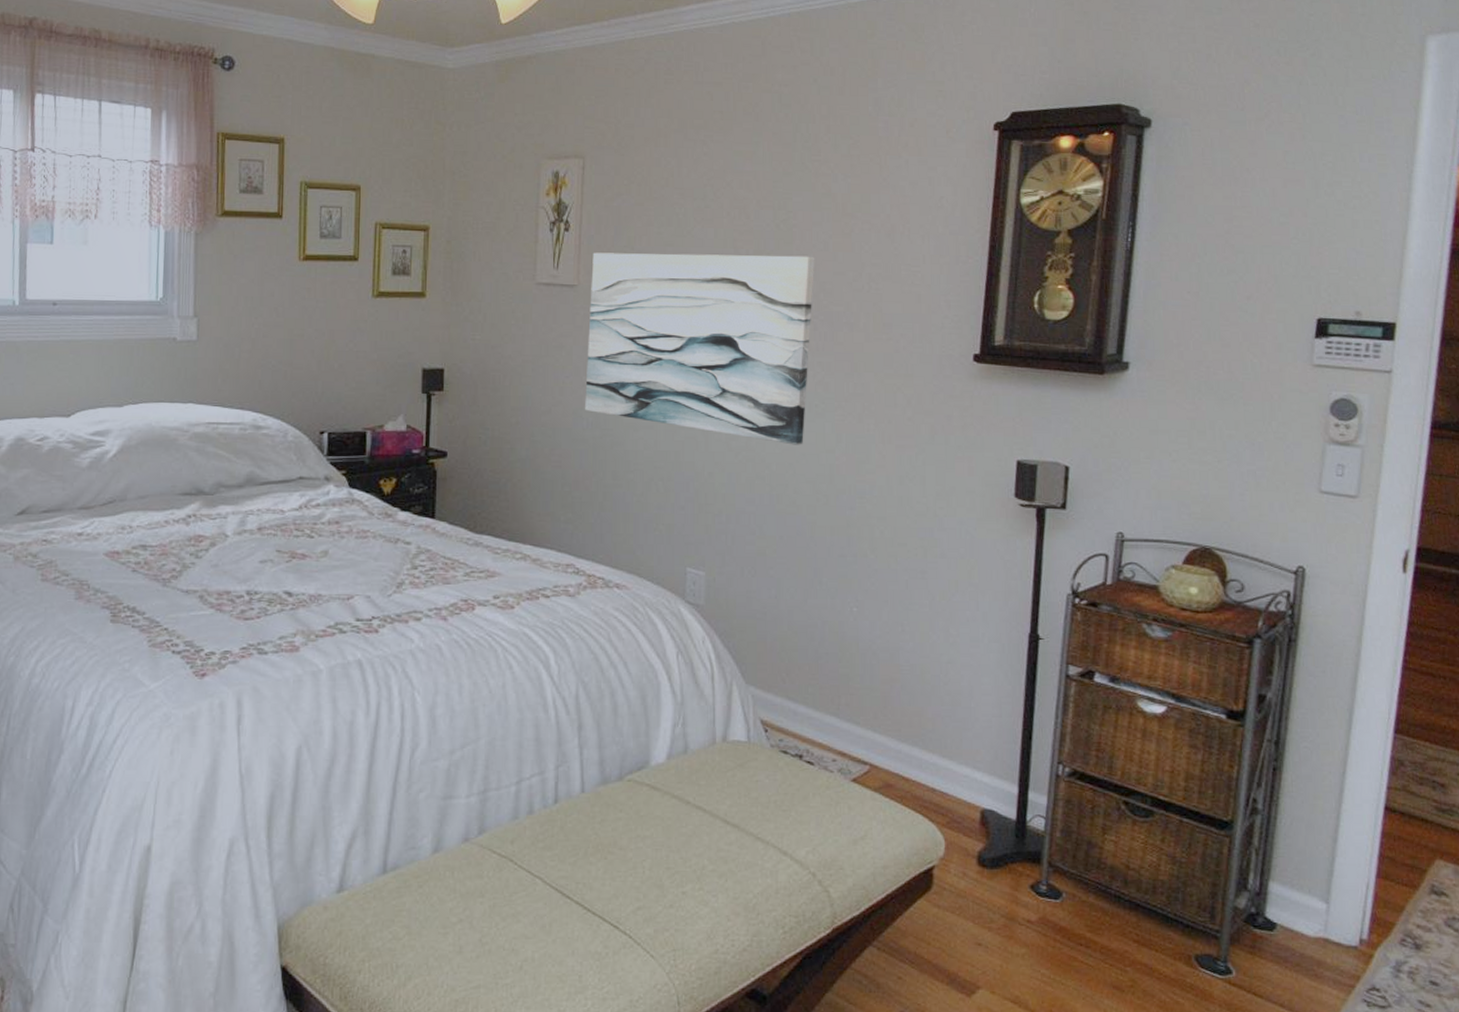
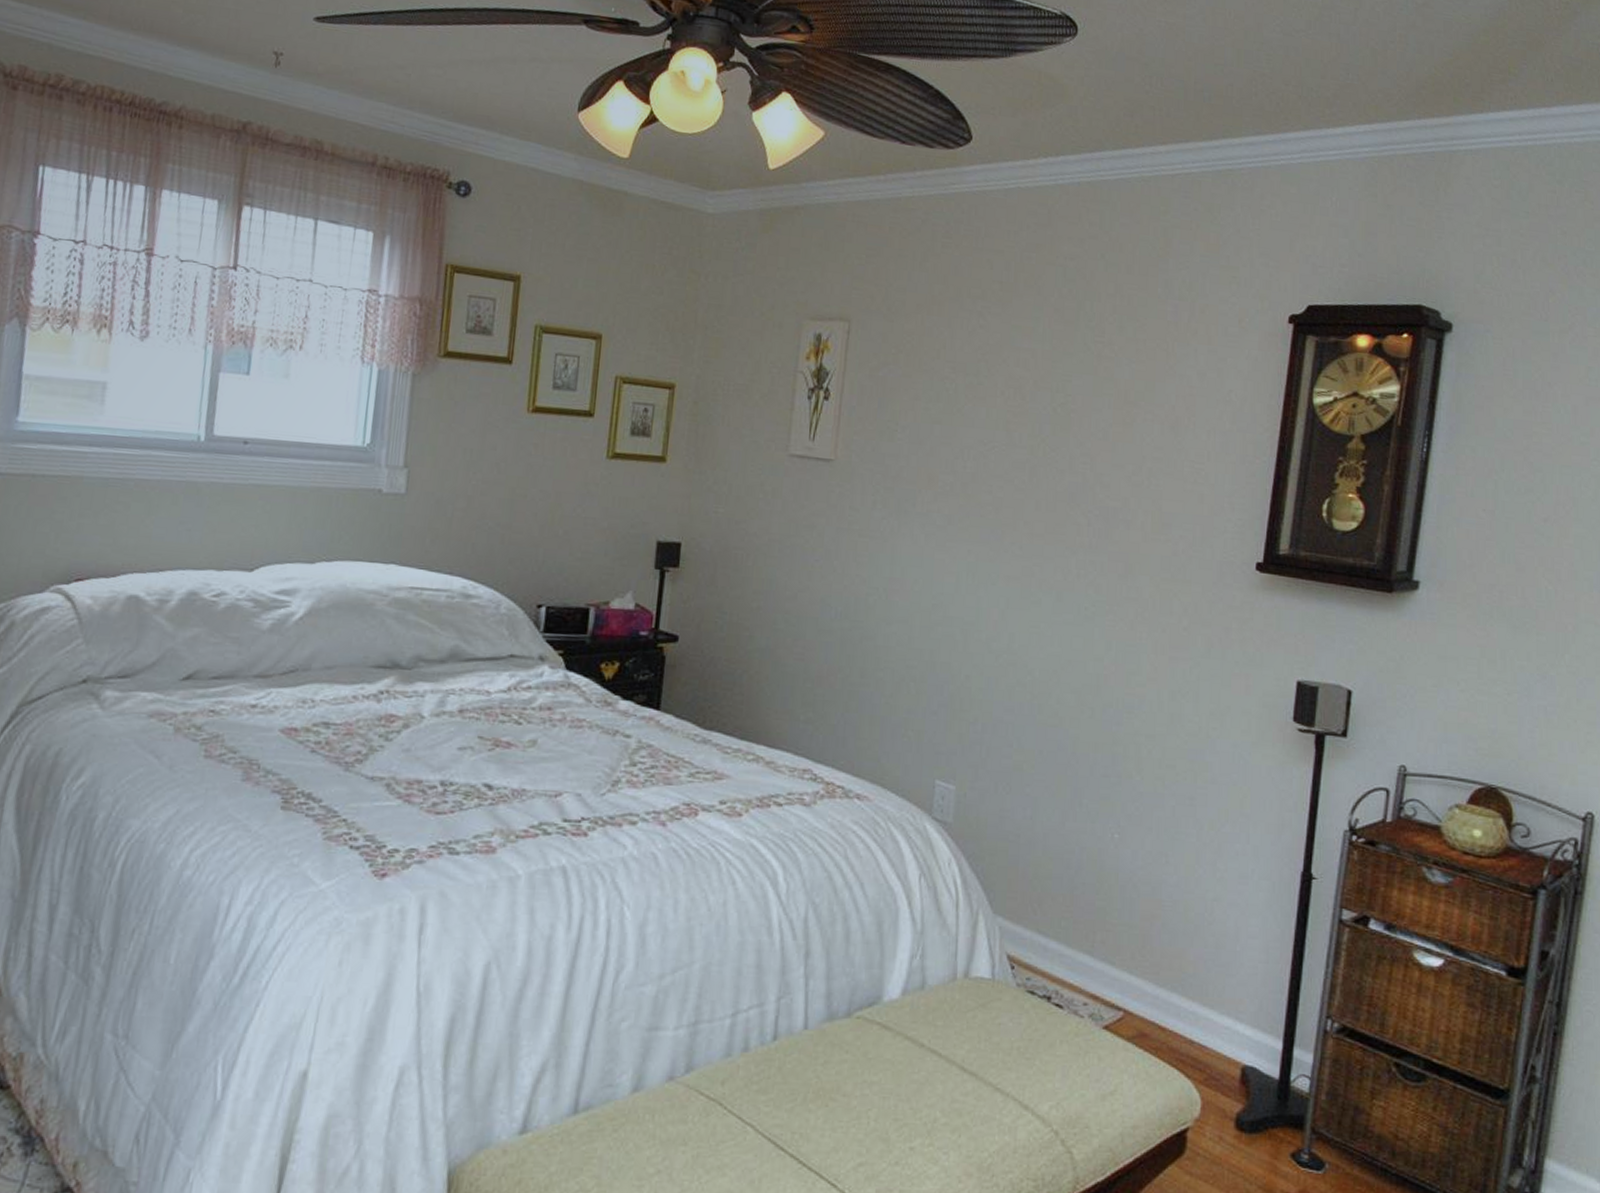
wall art: present [585,252,815,445] -> none [834,425,1093,651]

